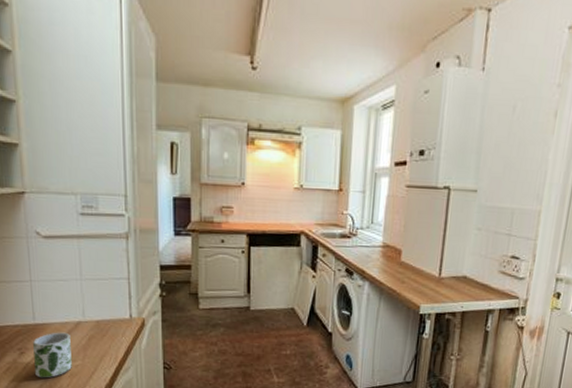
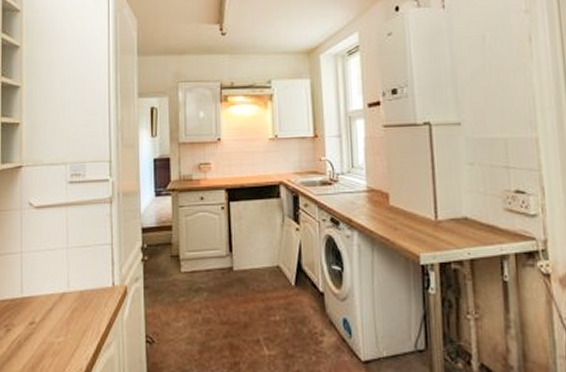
mug: present [33,332,72,378] -> none [19,305,55,358]

